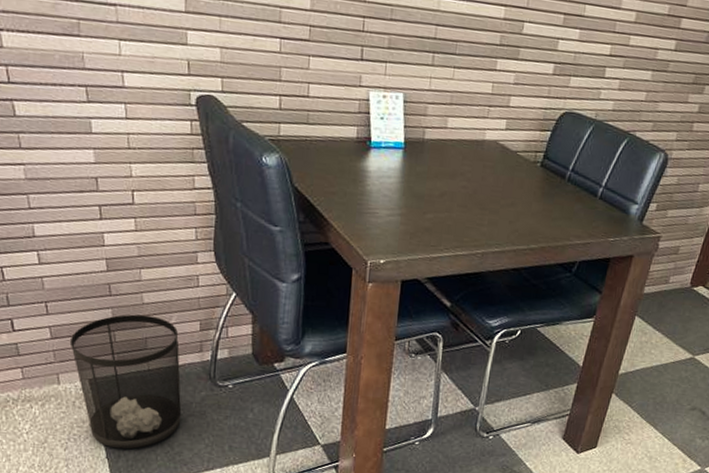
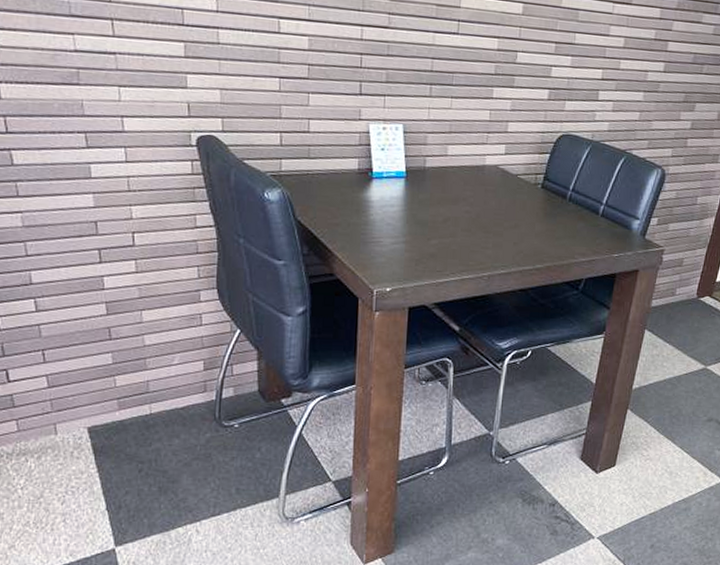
waste bin: present [69,314,182,450] -> none [67,357,186,499]

